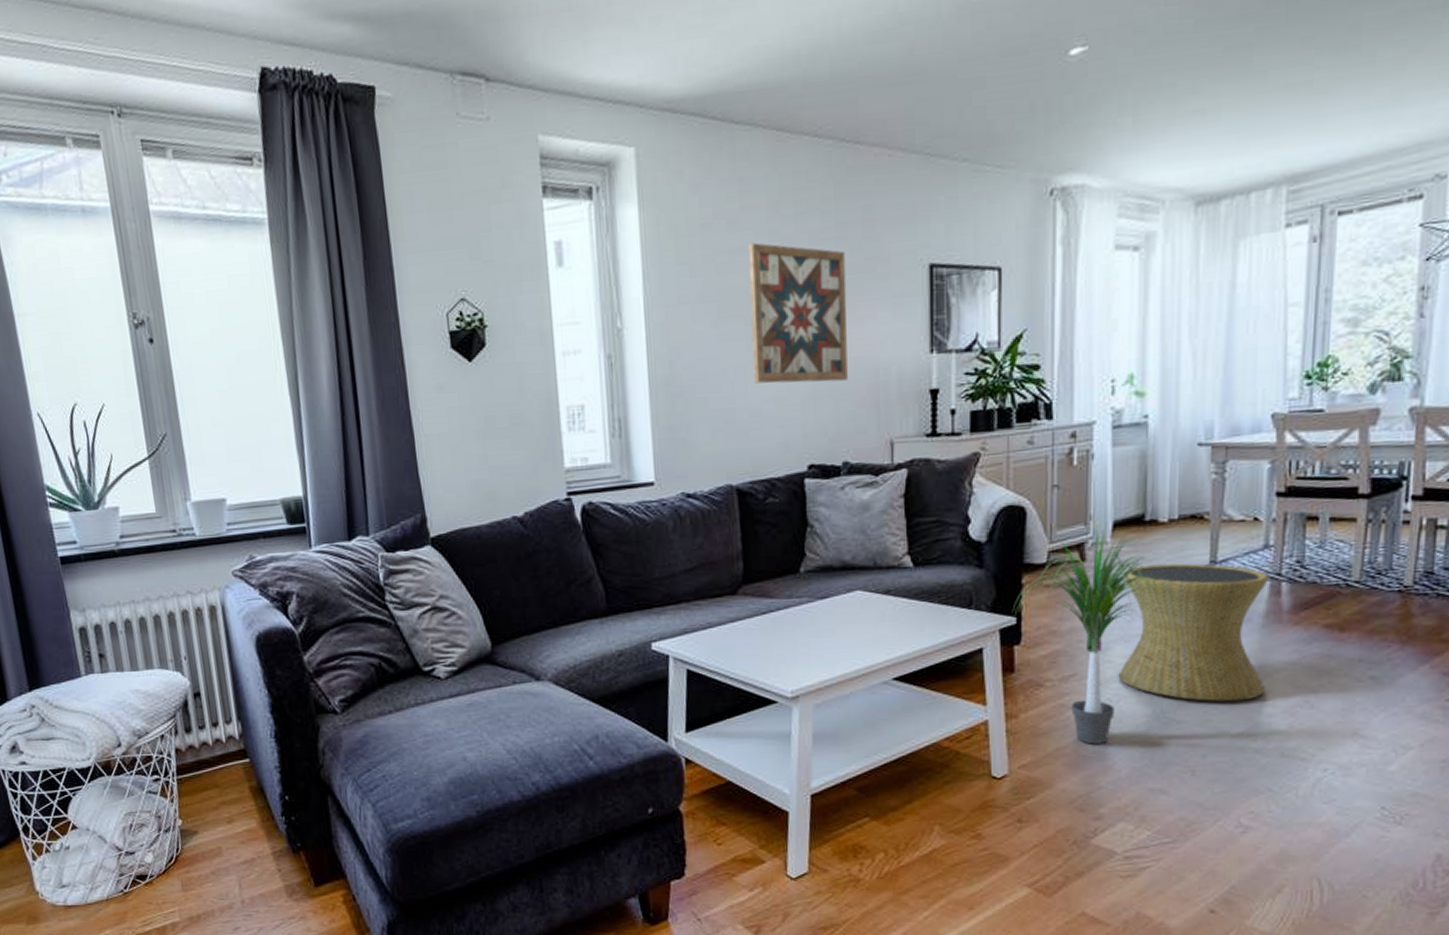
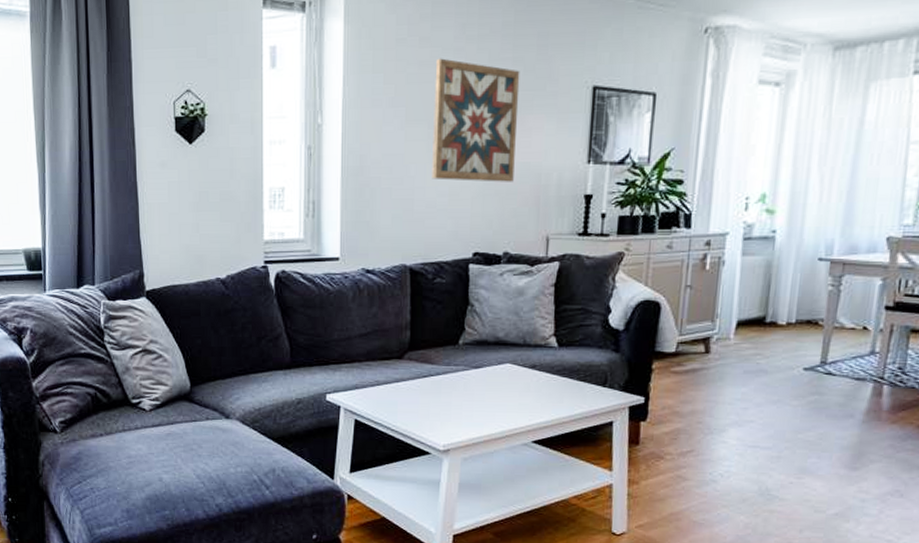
potted plant: present [1013,523,1186,744] -> none [643,322,795,513]
side table: present [1118,563,1269,702] -> none [730,361,872,486]

